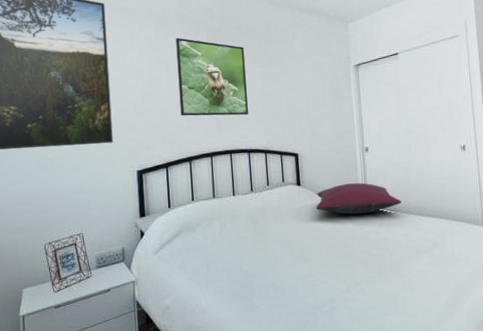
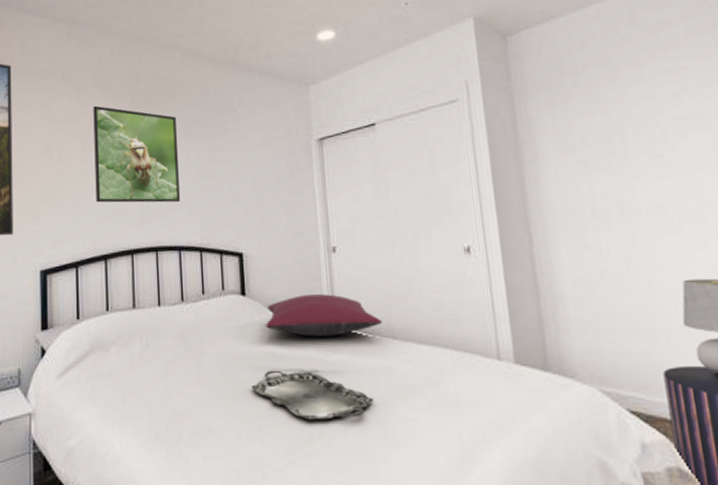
serving tray: none [305,240,395,275] -> present [251,370,374,420]

